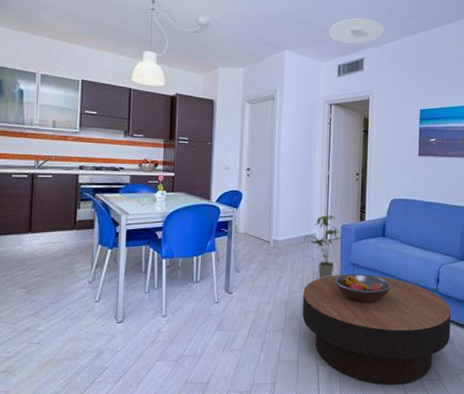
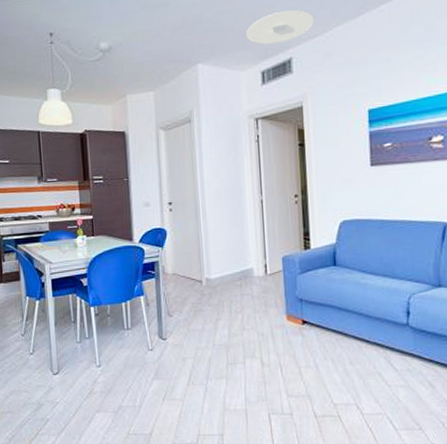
coffee table: present [302,274,452,385] -> none [245,311,430,435]
house plant: present [304,215,341,279] -> none [240,246,283,319]
fruit bowl: present [334,273,392,303] -> none [279,309,350,343]

